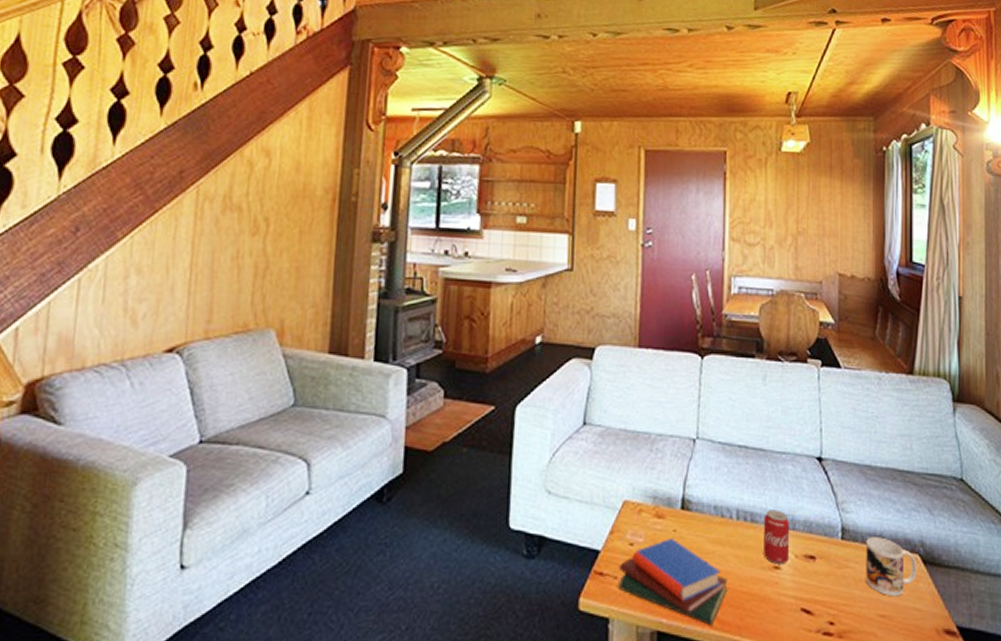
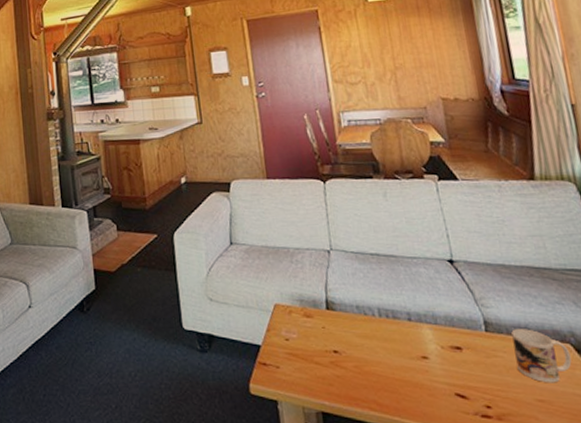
book: present [618,538,728,625] -> none [278,334,381,407]
beverage can: present [764,510,790,564] -> none [405,307,436,355]

